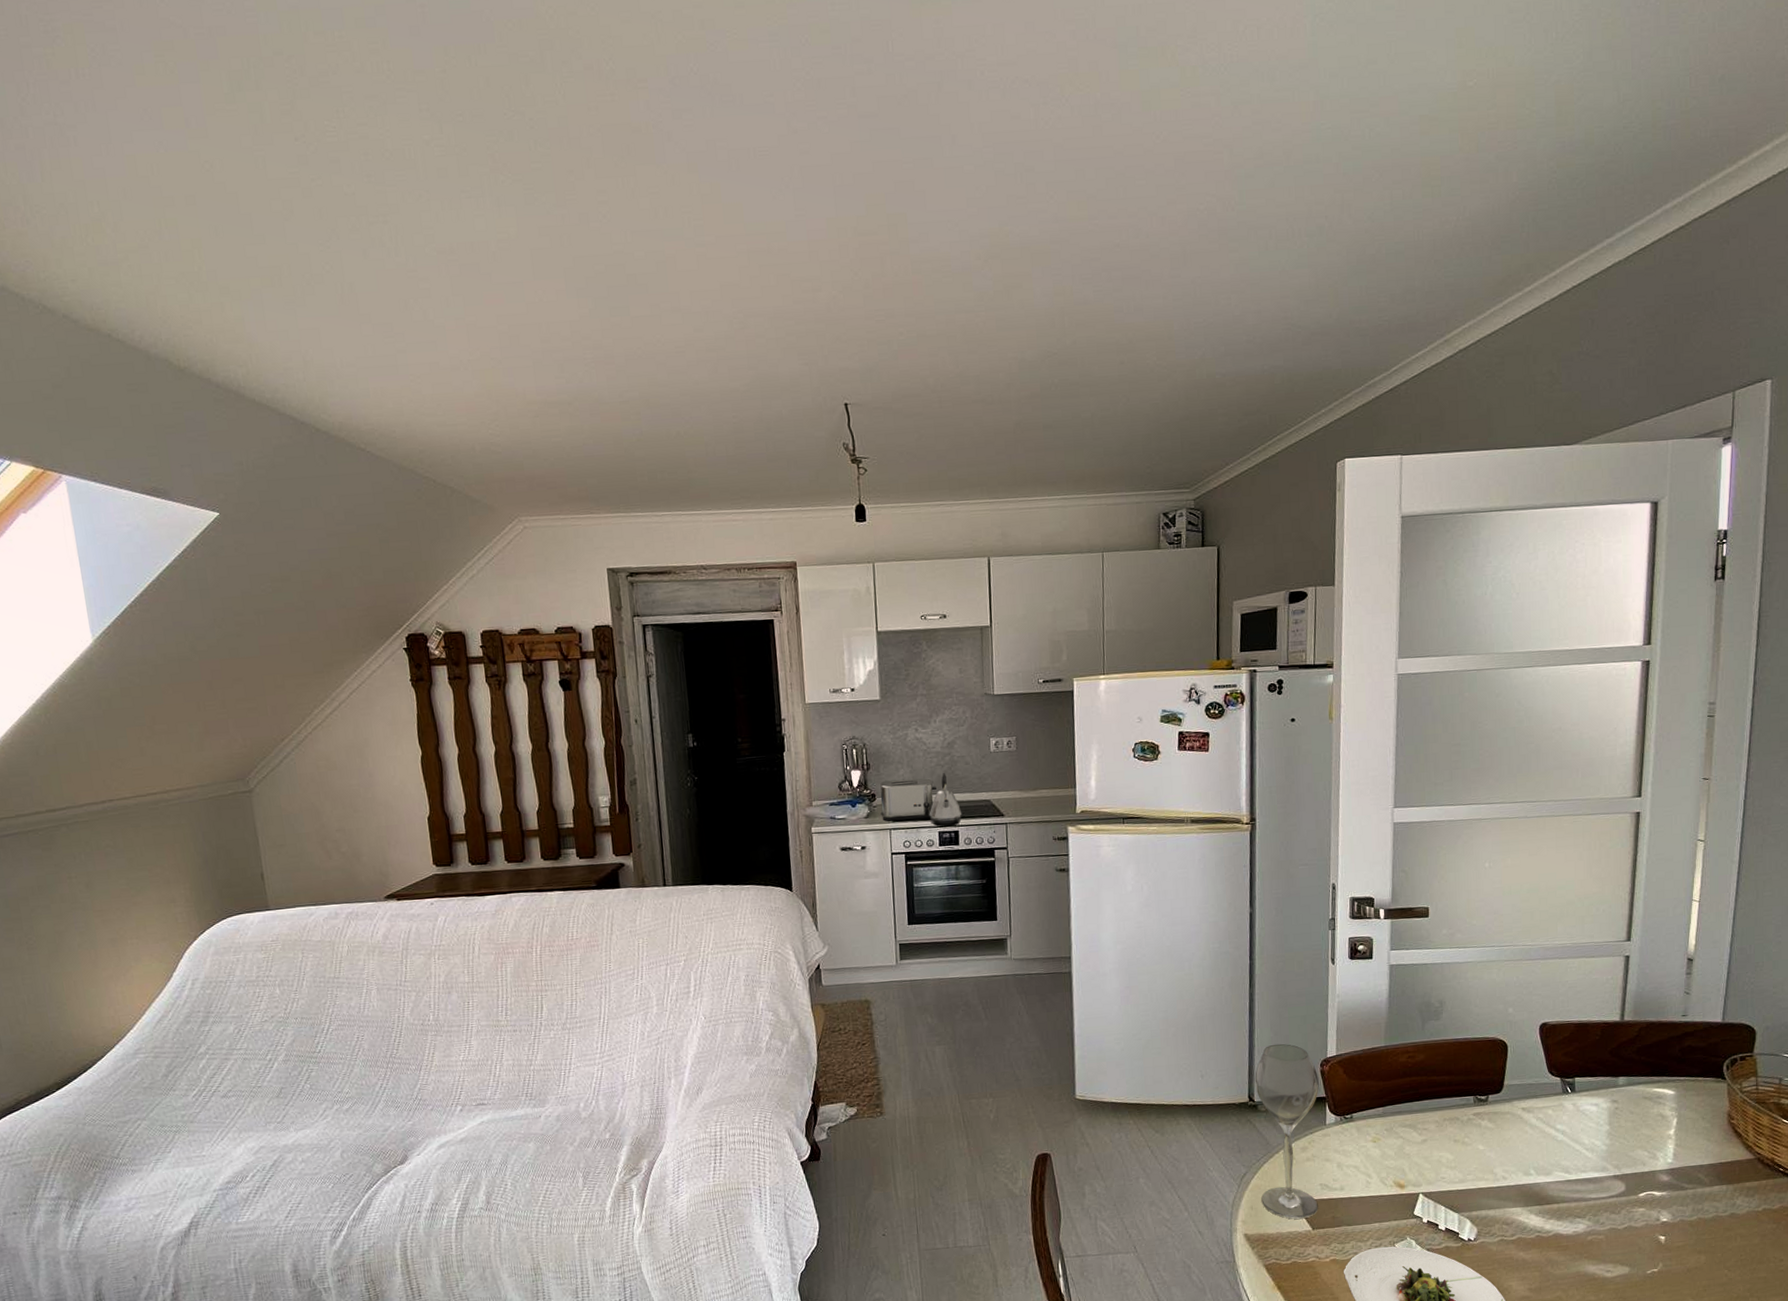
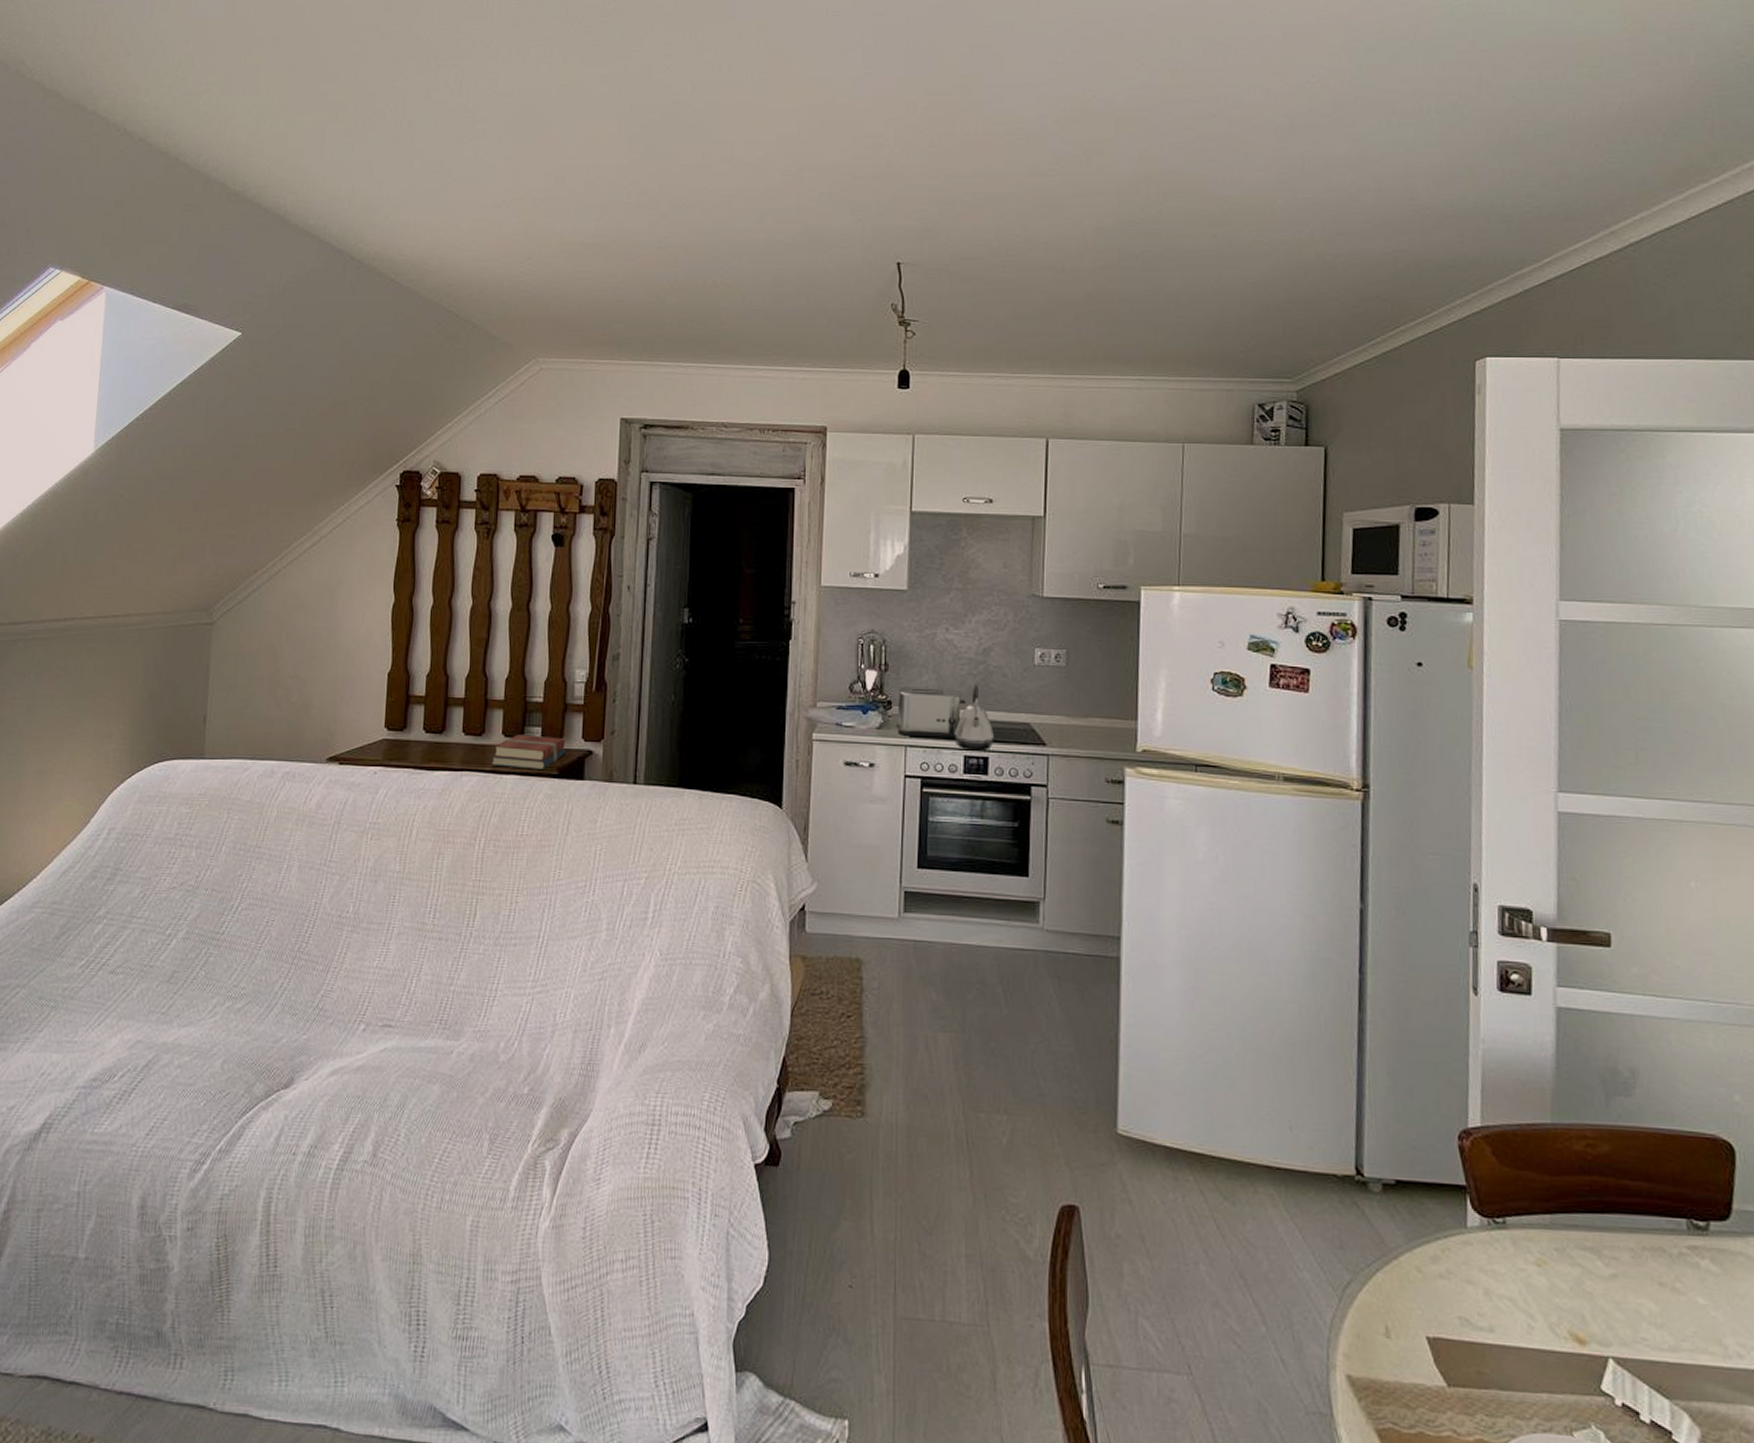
books: none [534,855,601,886] -> present [491,734,567,769]
wineglass: present [1254,1043,1319,1220] -> none [1364,1097,1457,1367]

